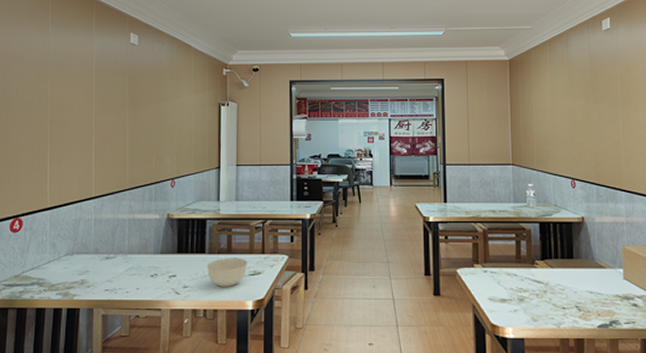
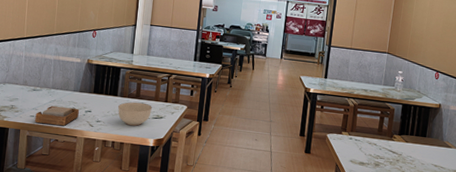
napkin holder: none [110,274,162,298] -> present [35,105,79,127]

